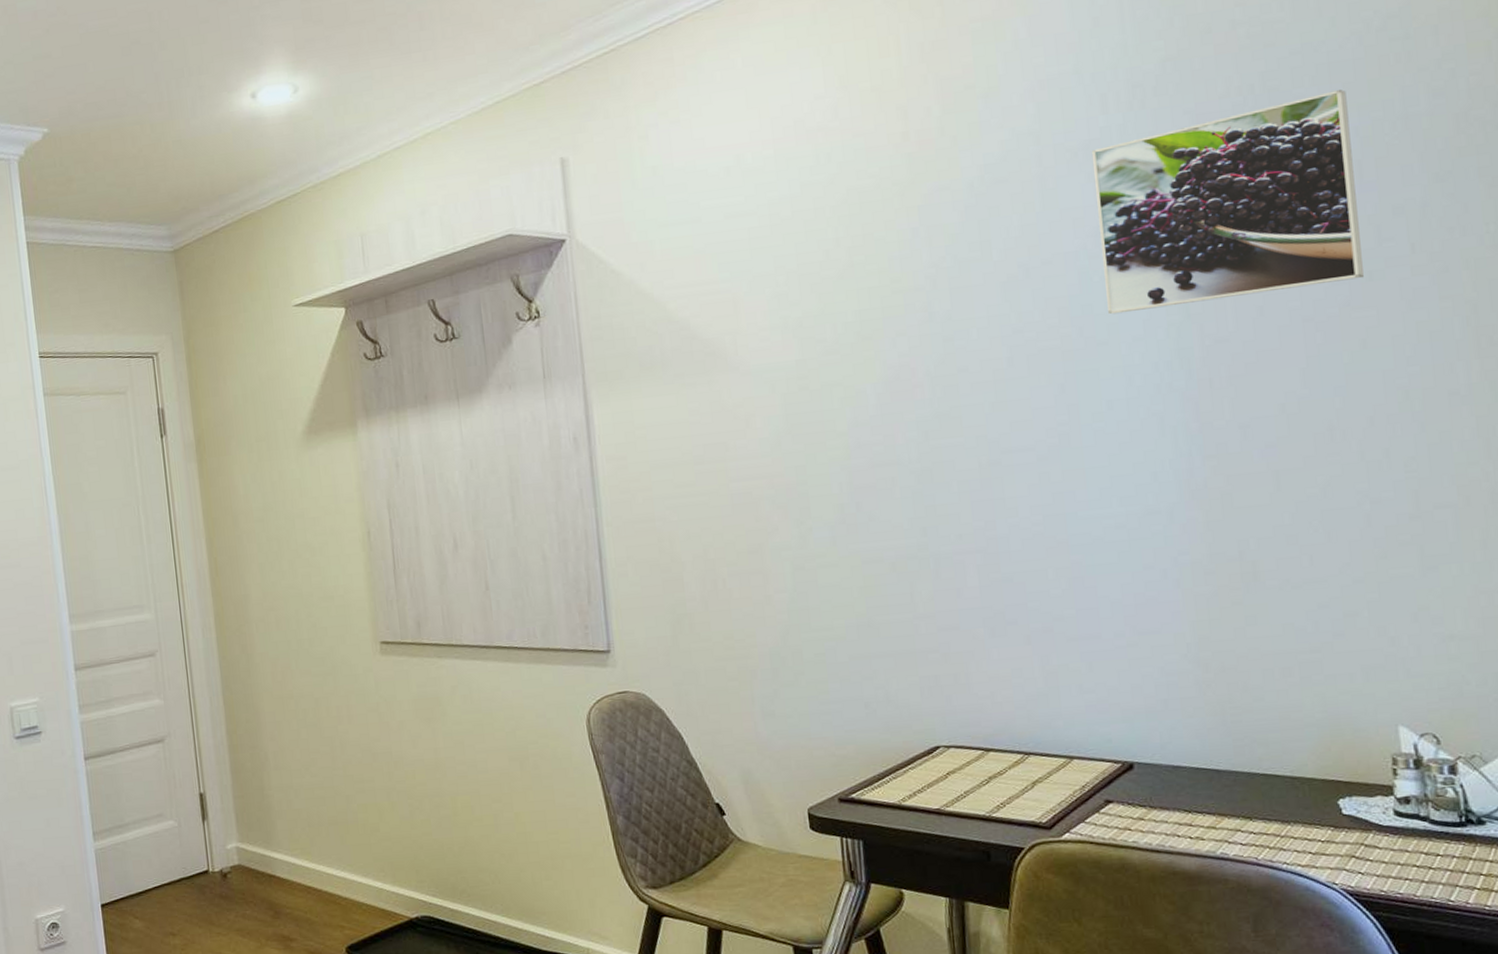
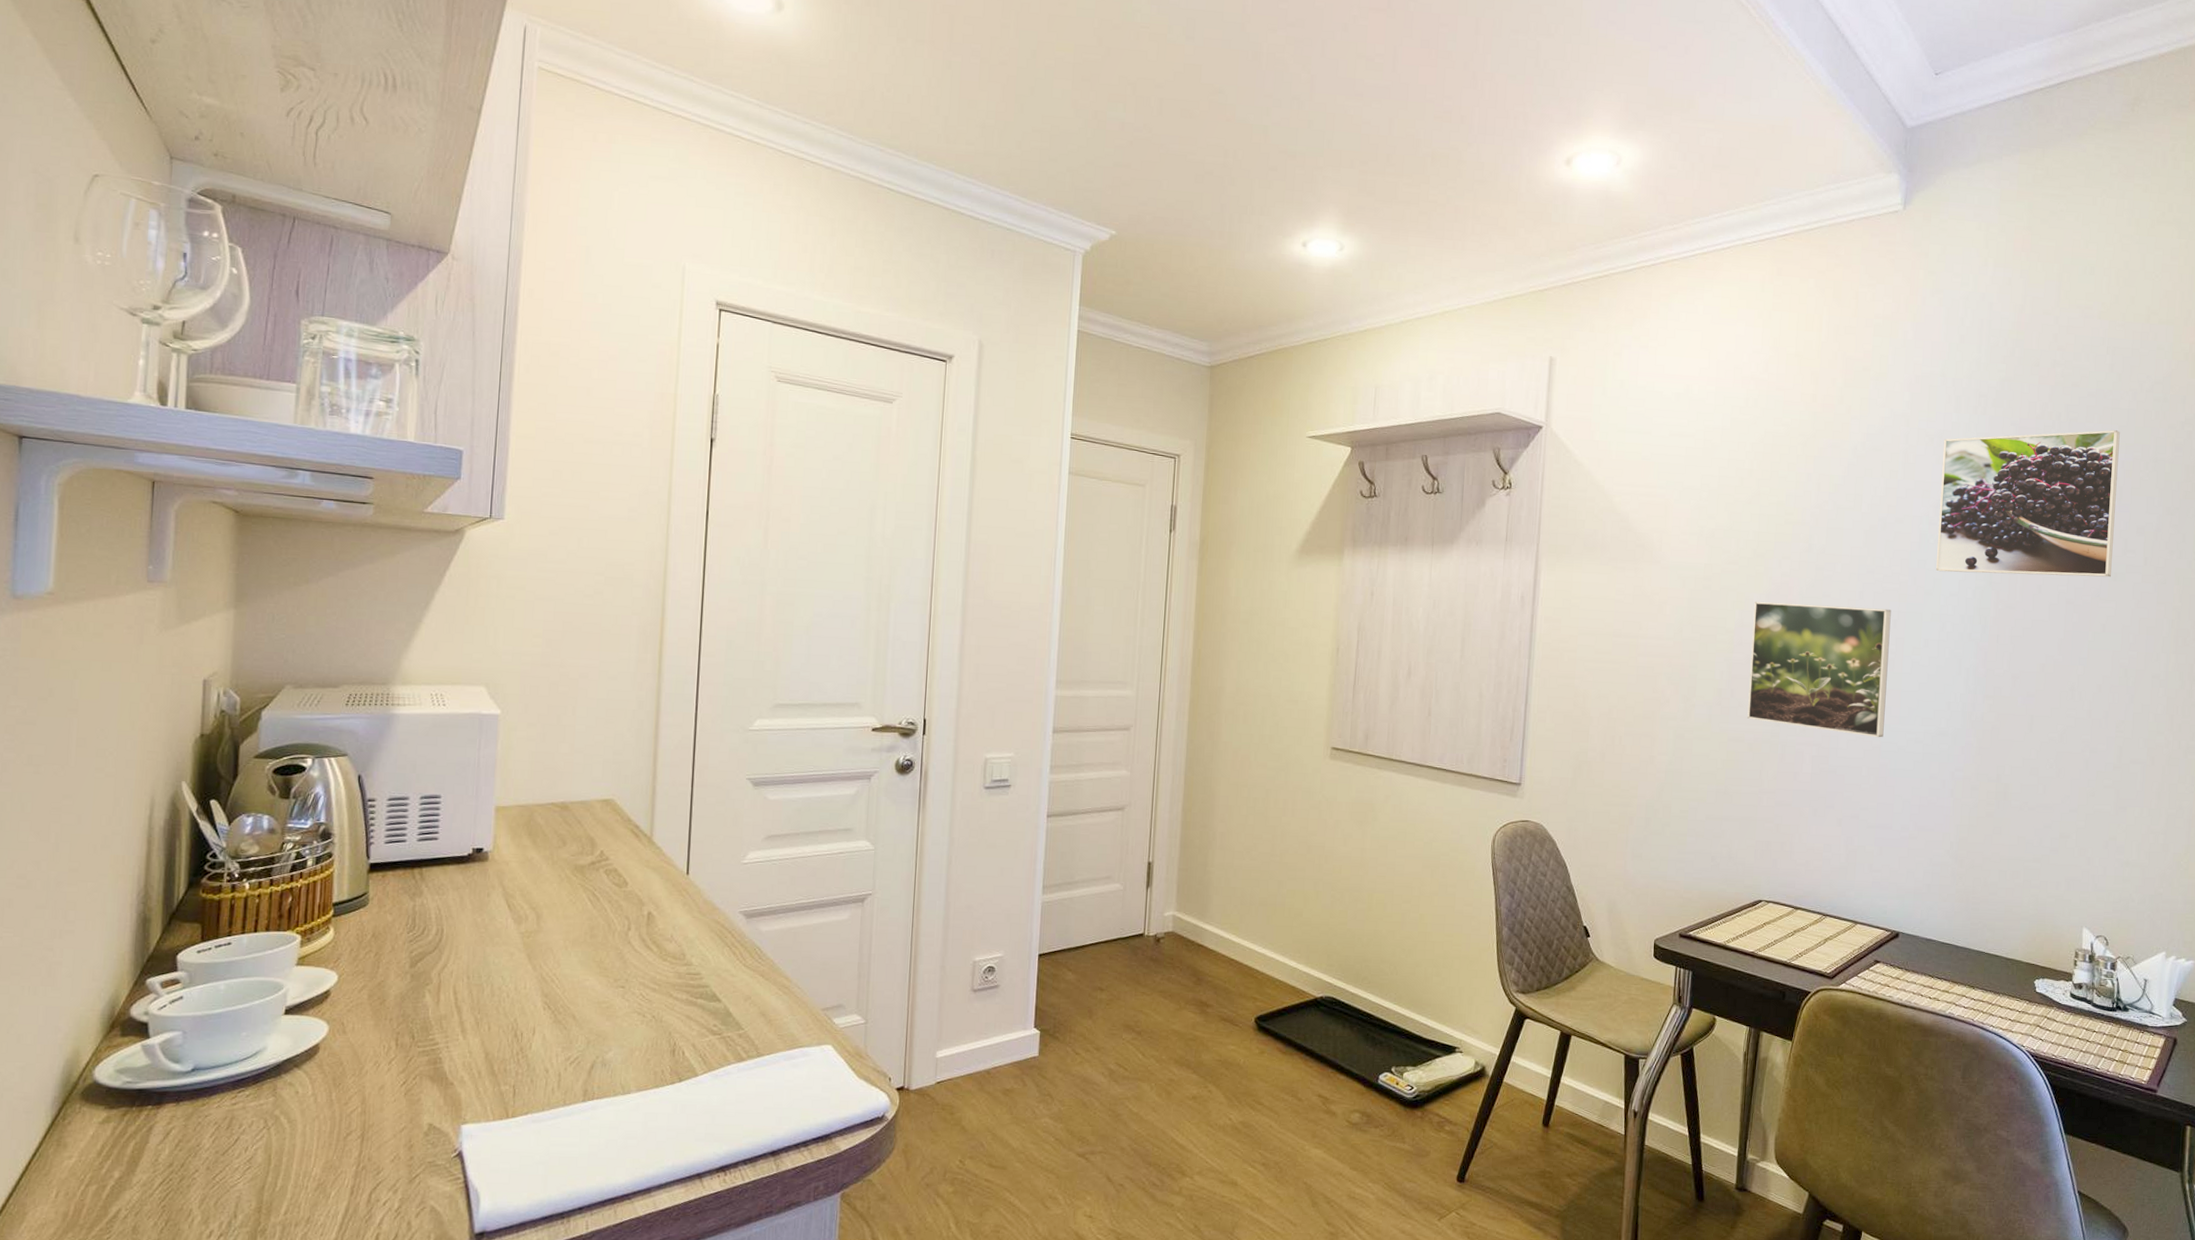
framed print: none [868,372,1070,534] -> present [1747,601,1891,738]

